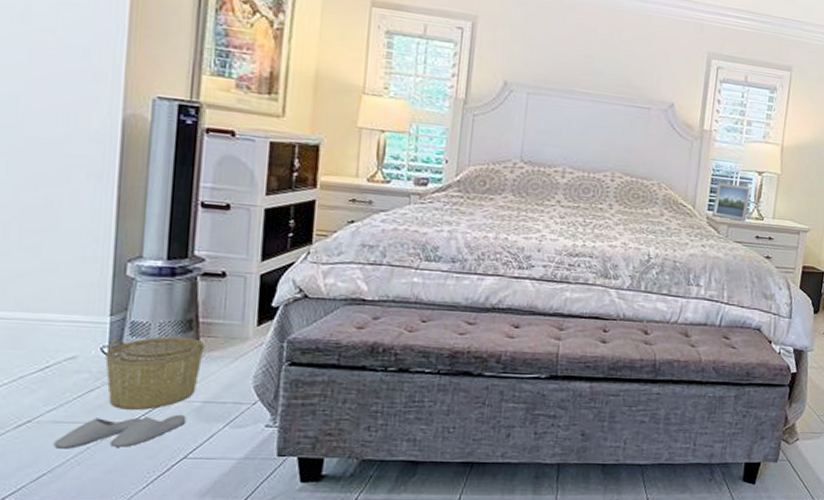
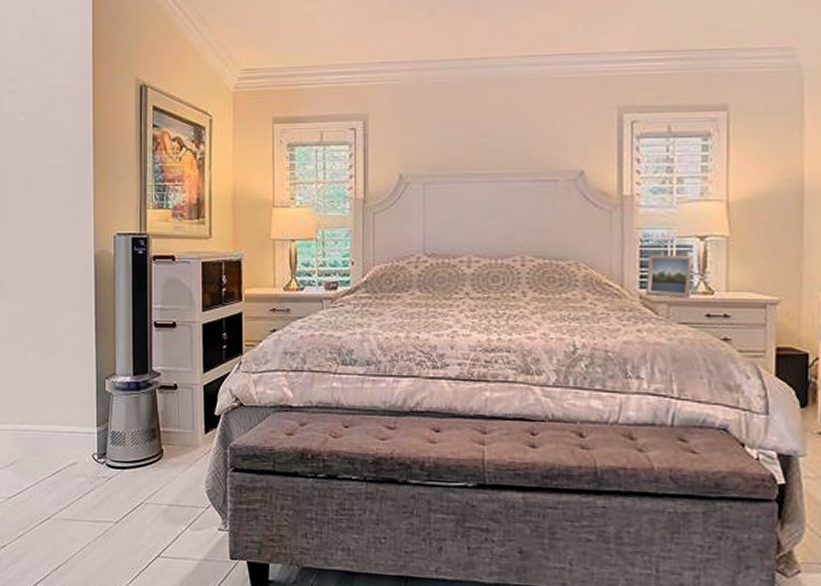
slippers: present [53,414,187,449] -> none [66,516,157,544]
basket: present [105,336,205,410] -> none [96,445,166,511]

